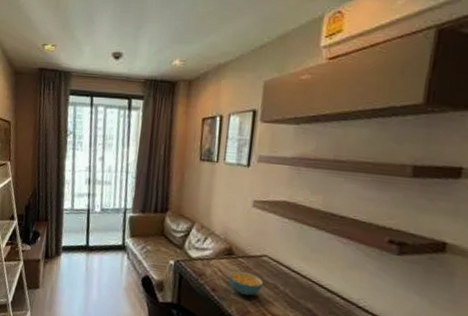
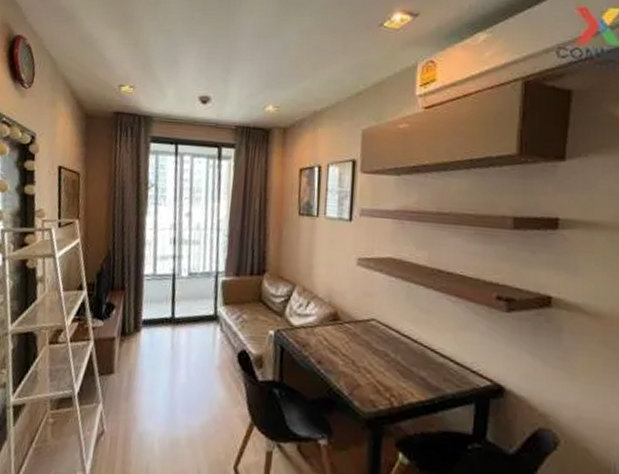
cereal bowl: present [228,270,264,296] -> none [335,338,374,367]

